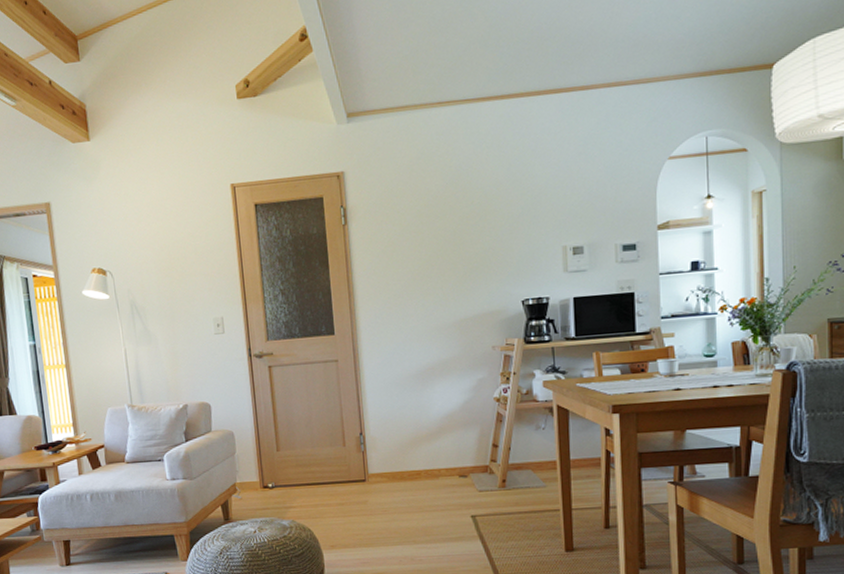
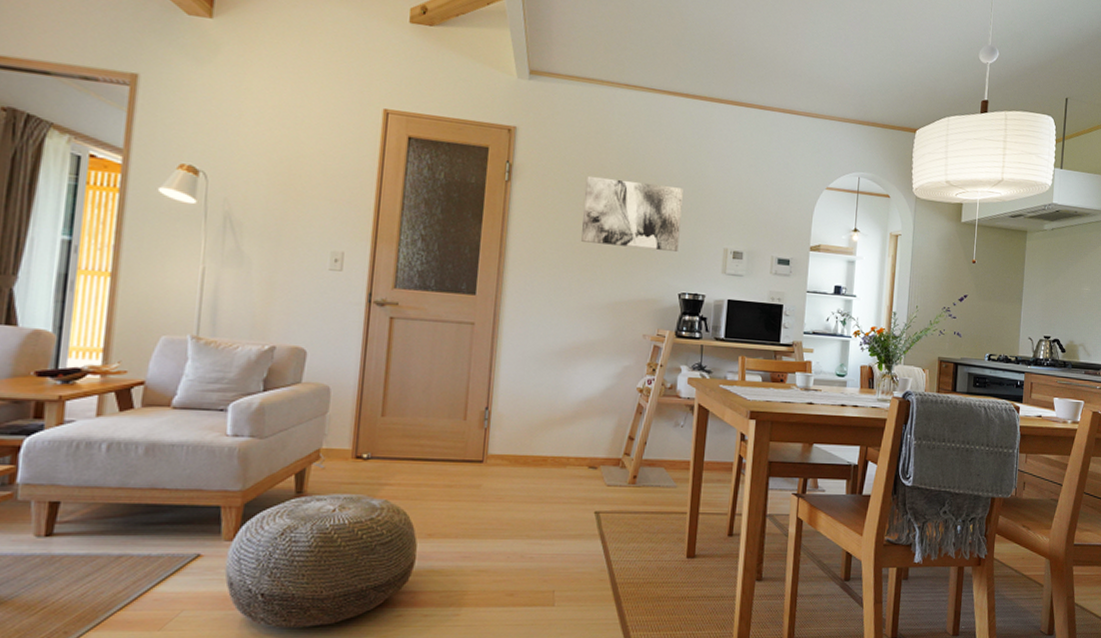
wall art: none [415,194,515,268] -> present [581,175,683,252]

